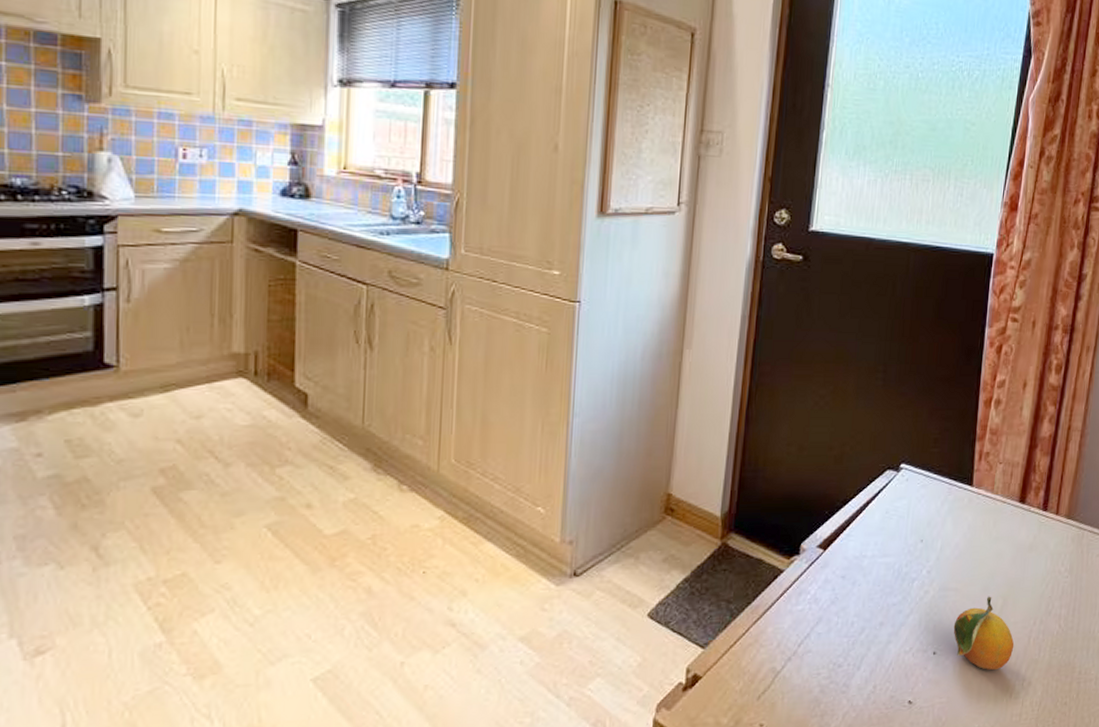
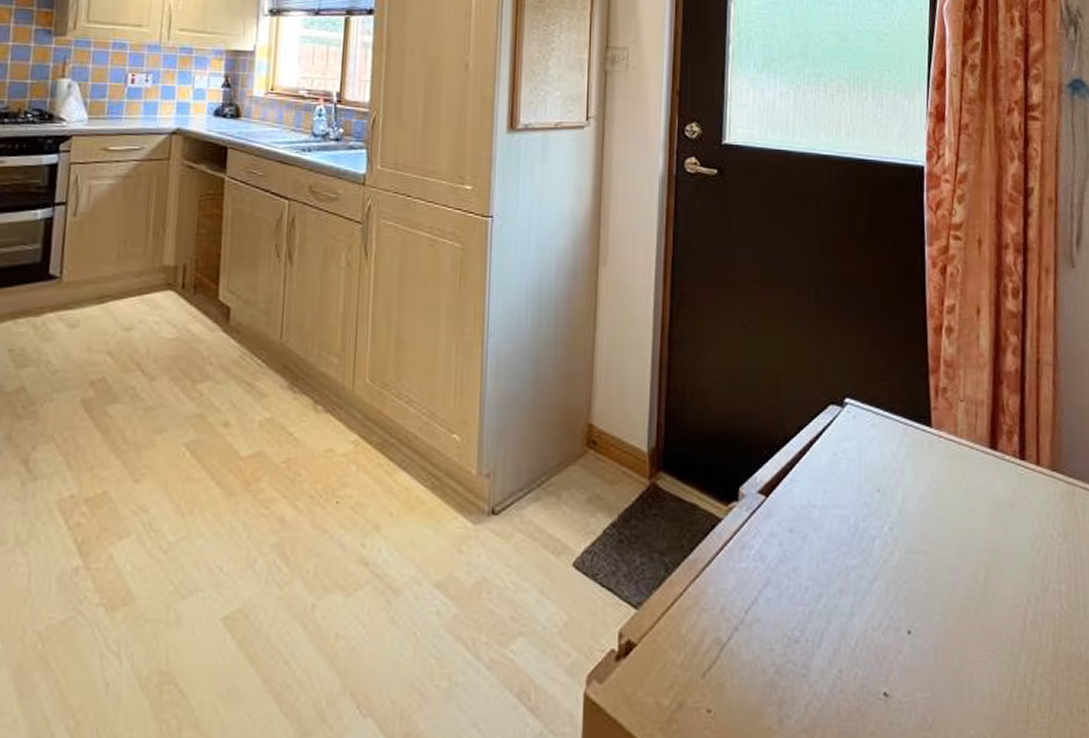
fruit: present [953,596,1015,671] -> none [928,563,1007,660]

